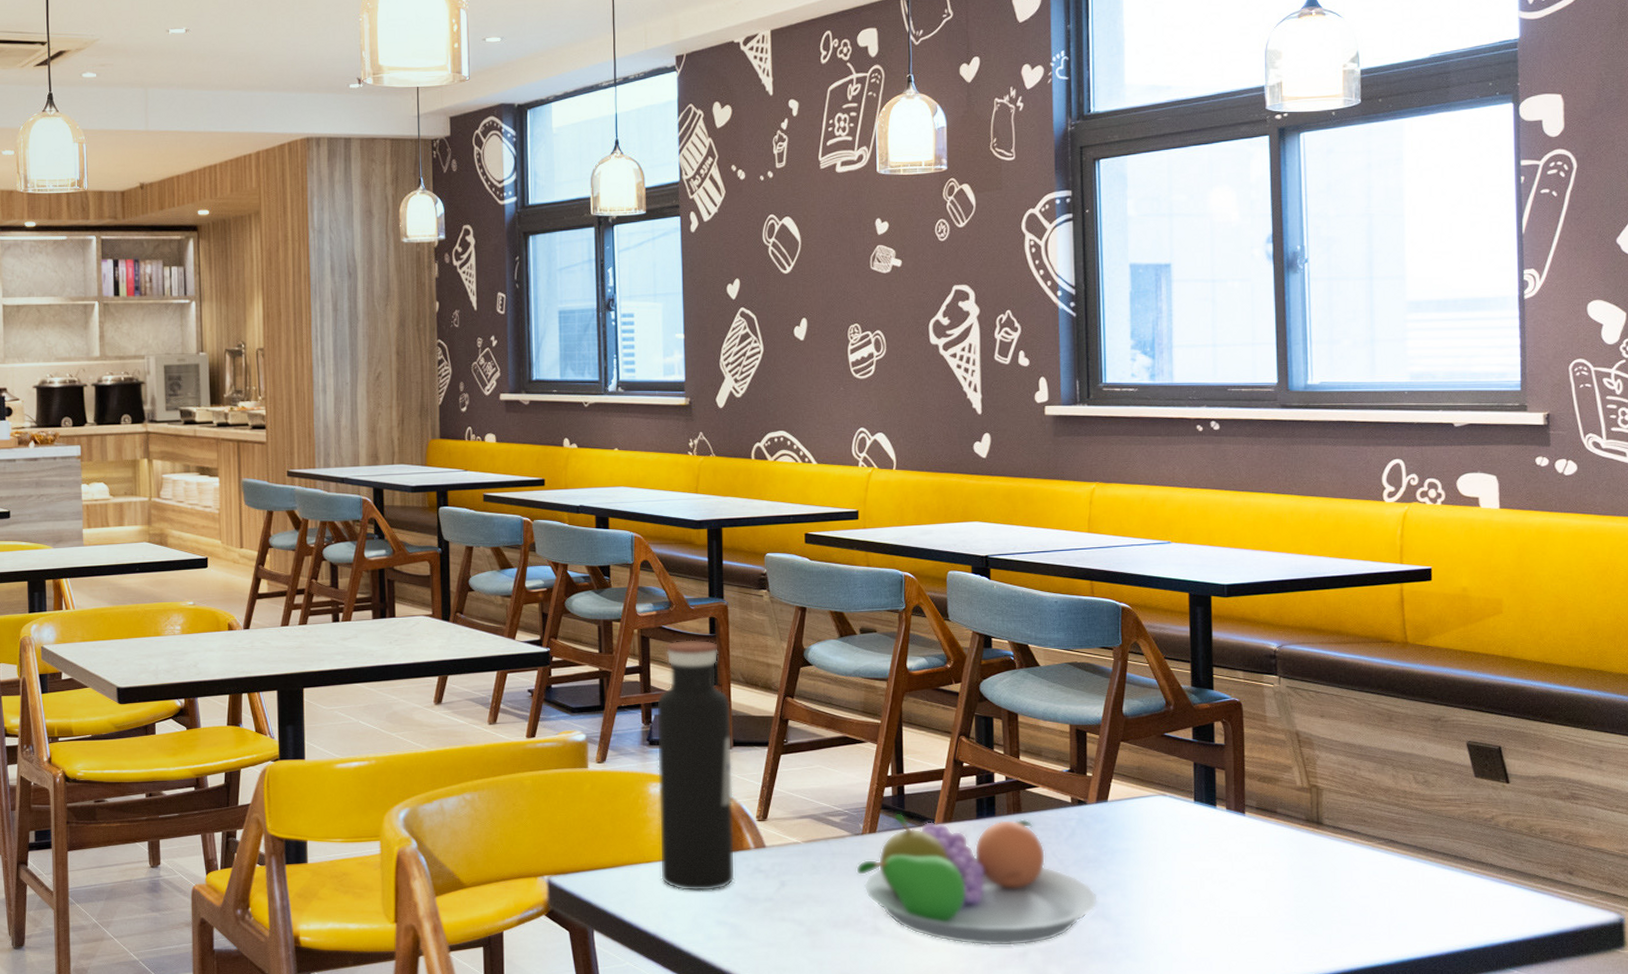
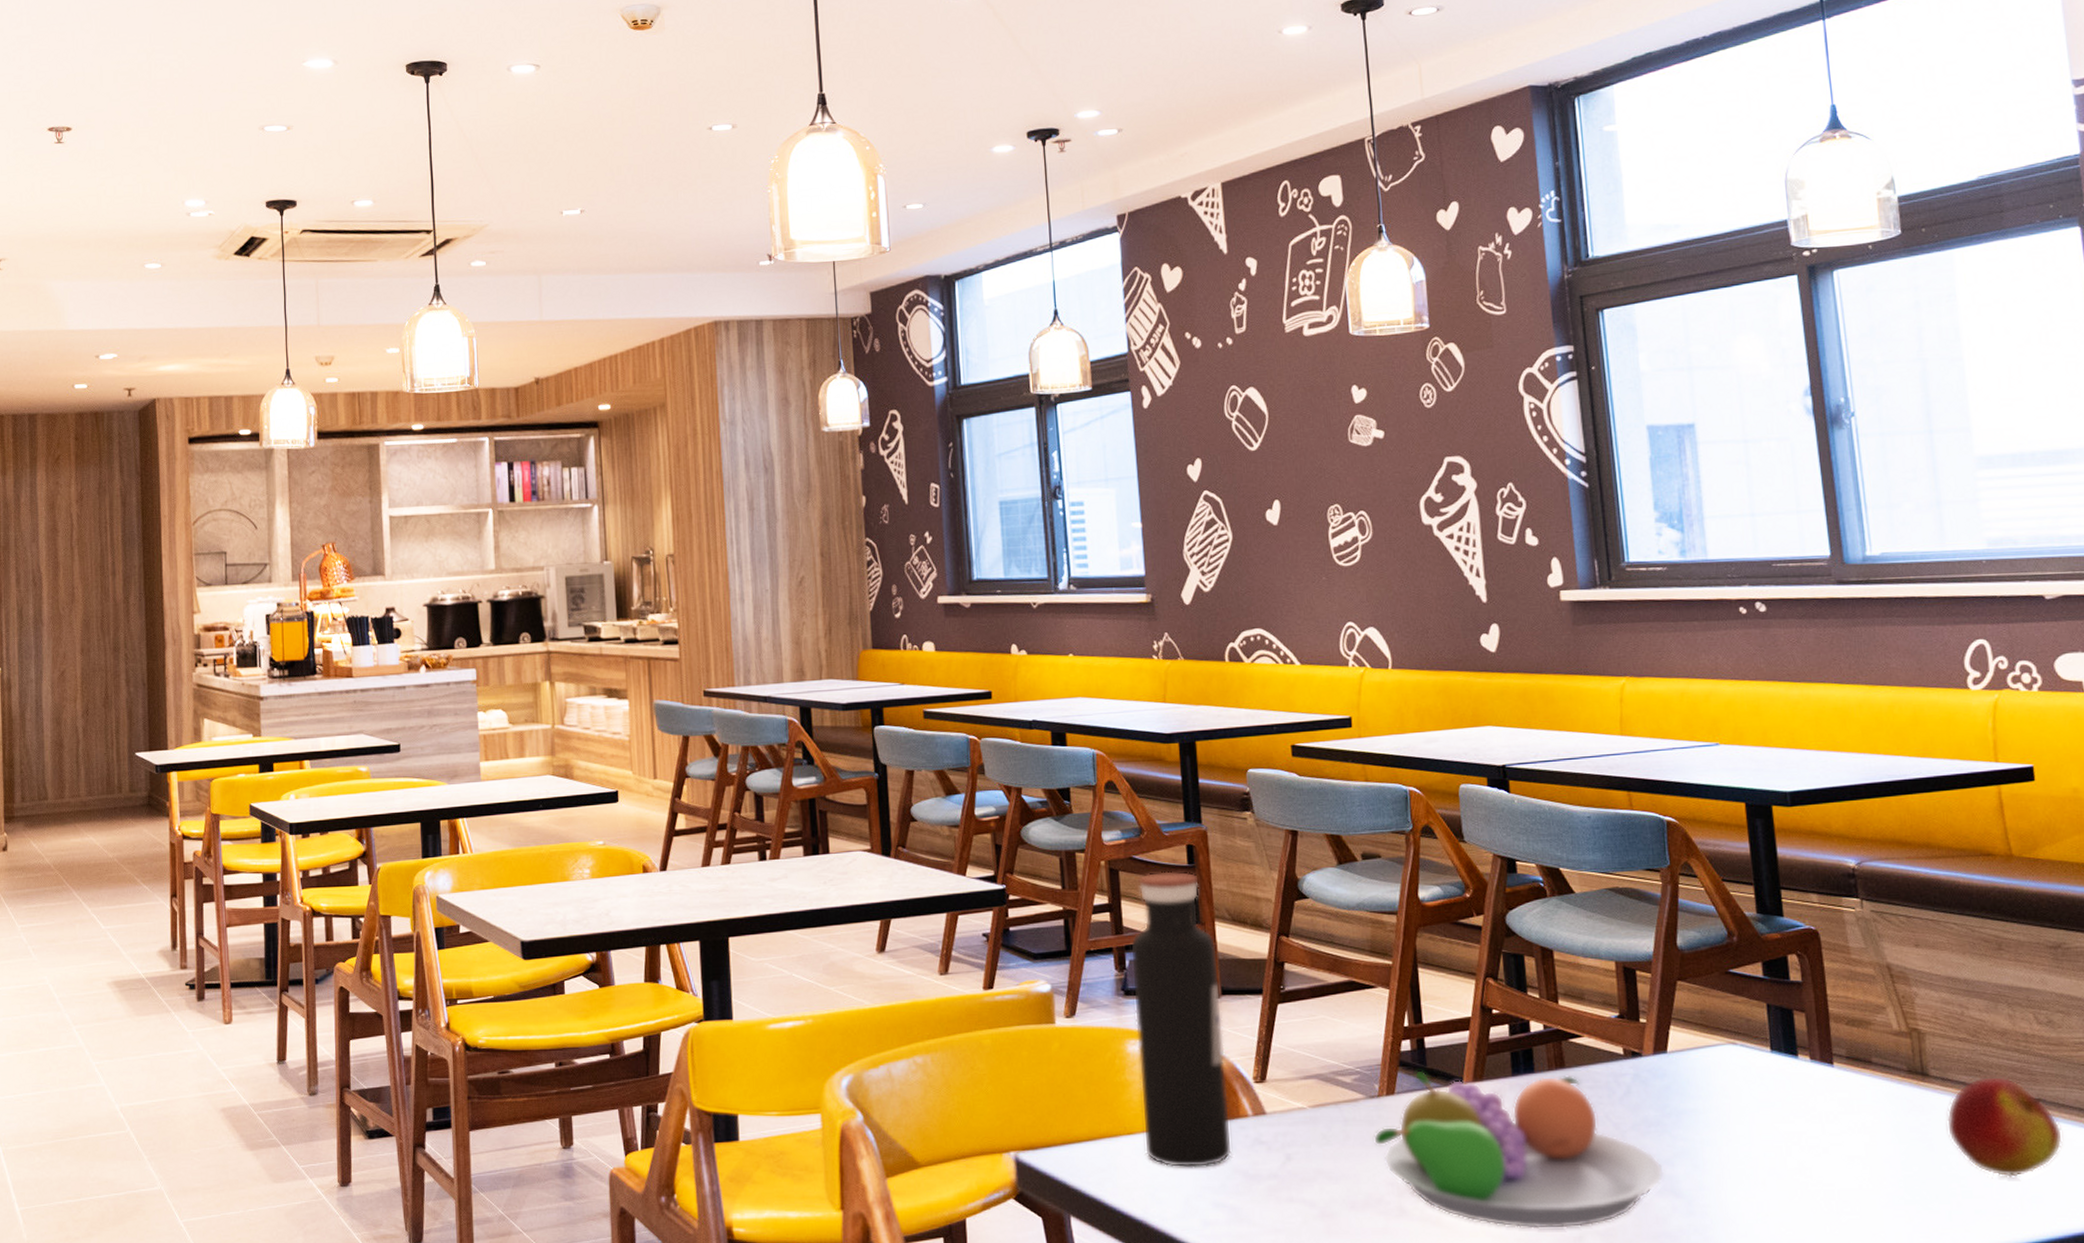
apple: none [1334,825,1428,908] -> present [1946,1075,2064,1177]

